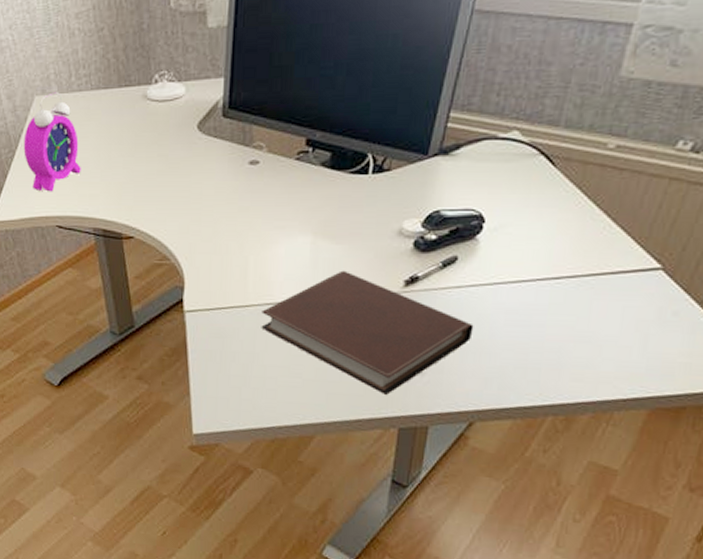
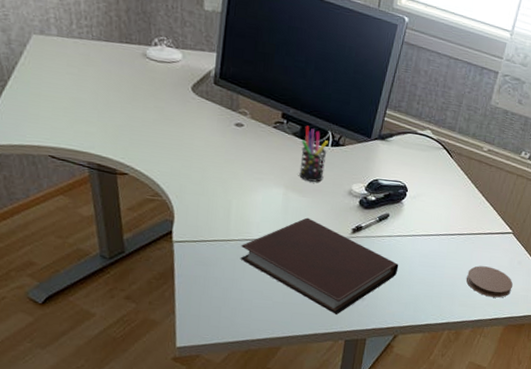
alarm clock: present [23,92,81,192] -> none [17,34,78,124]
pen holder: none [331,150,368,223] -> present [299,125,328,182]
coaster: none [581,321,664,368] -> present [466,265,513,298]

